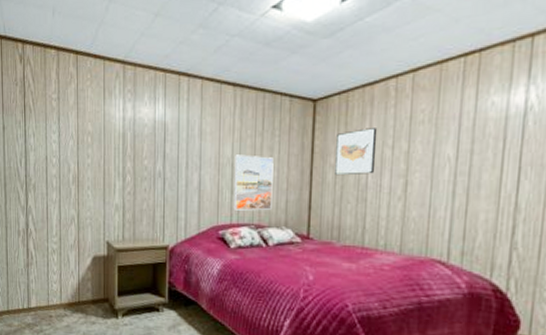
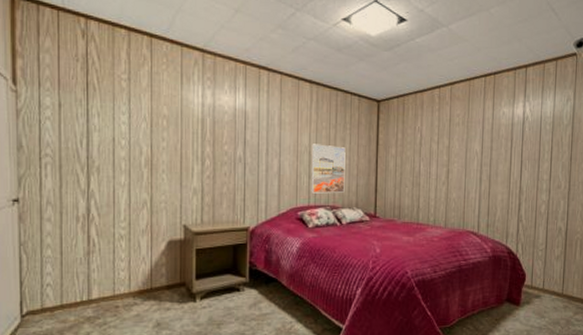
wall art: present [335,128,378,176] -> none [395,126,427,164]

